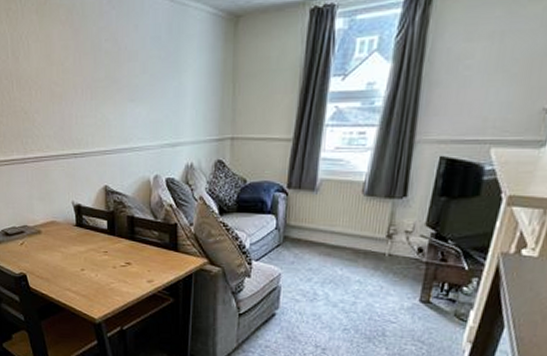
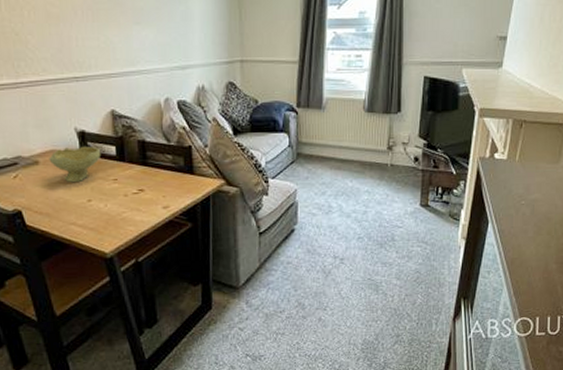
bowl: none [49,220,94,253] -> present [49,147,101,183]

